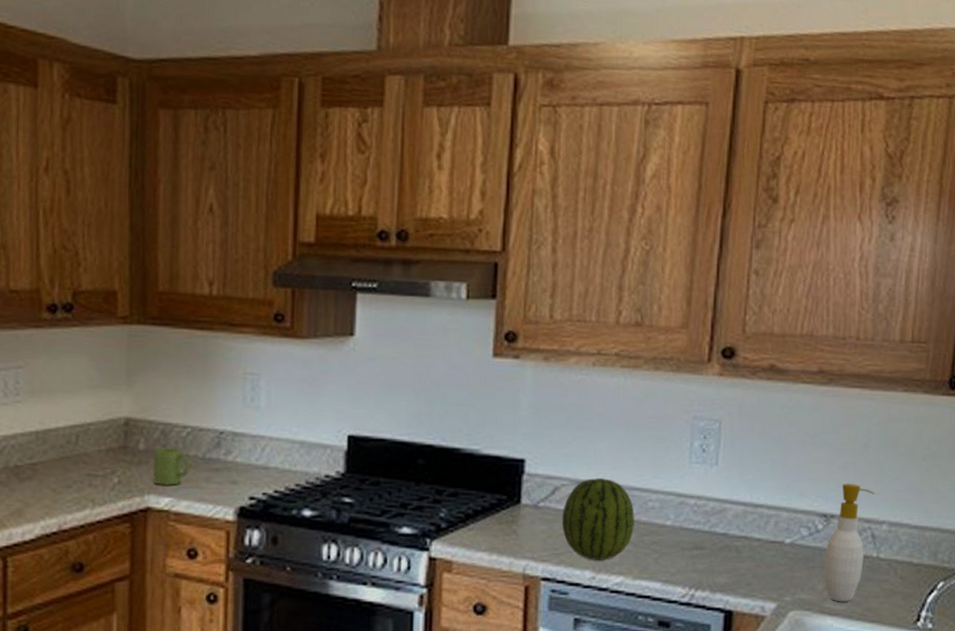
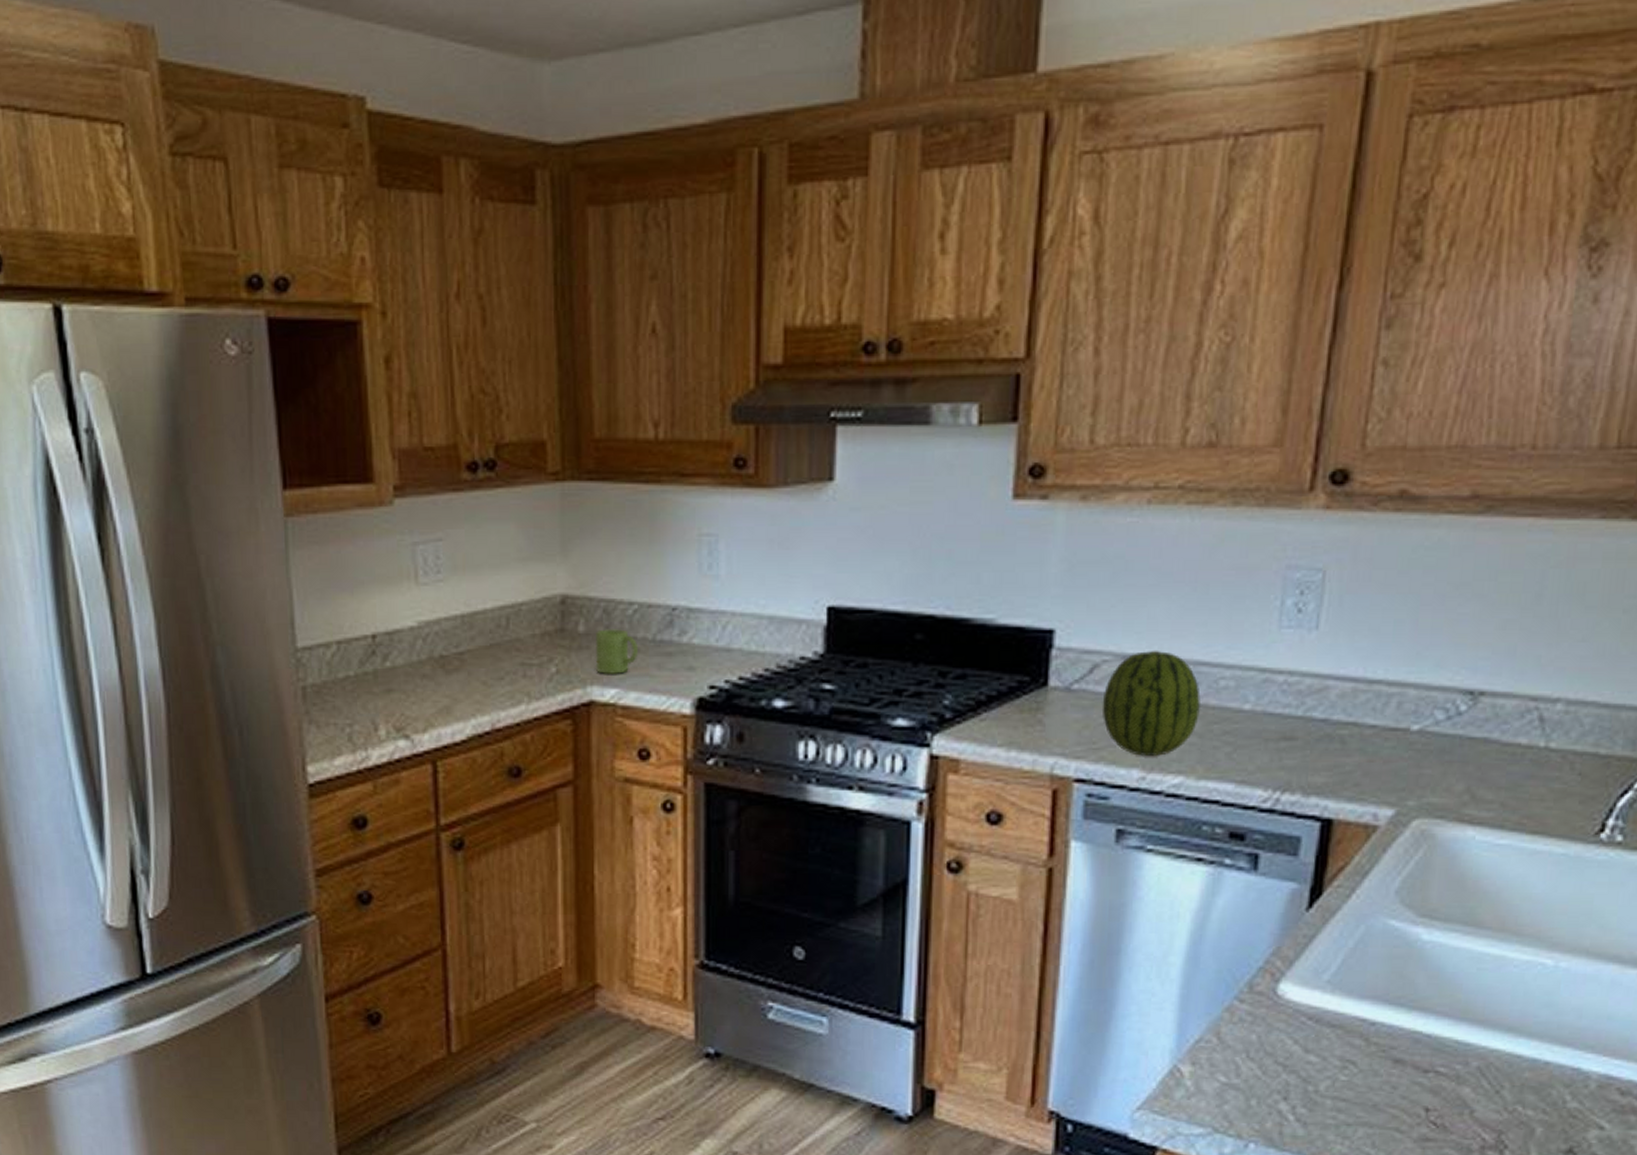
soap bottle: present [824,483,875,602] -> none [1465,649,1548,807]

